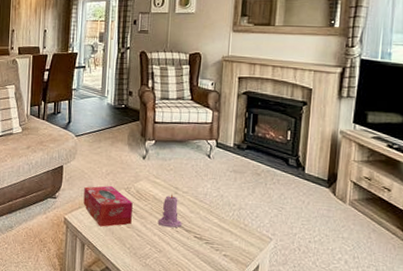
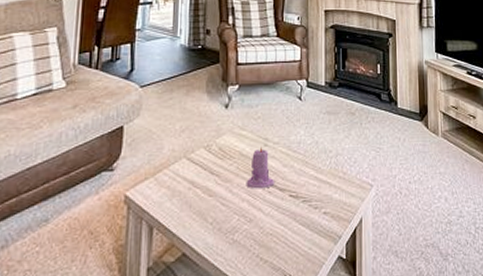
tissue box: present [83,186,133,227] -> none [151,146,215,201]

